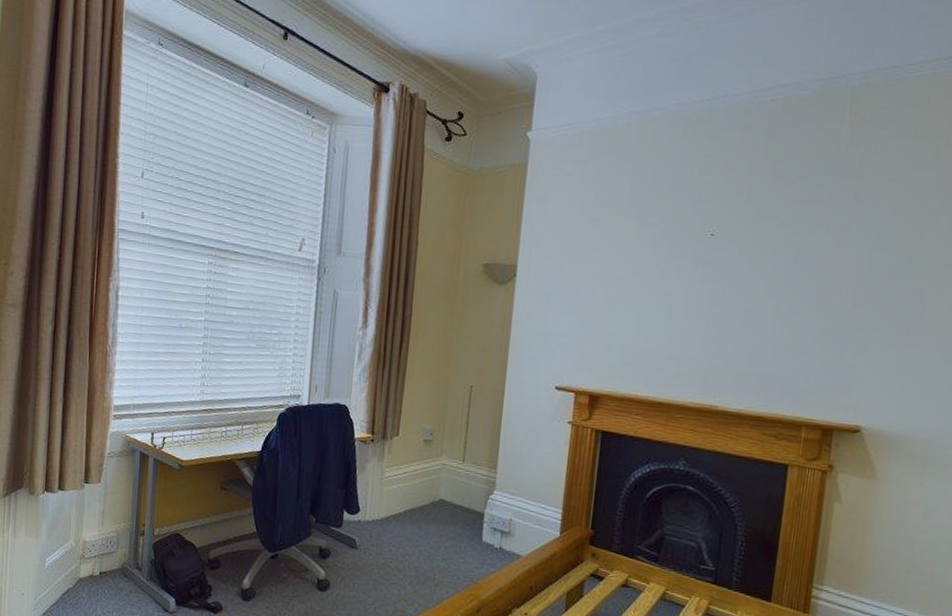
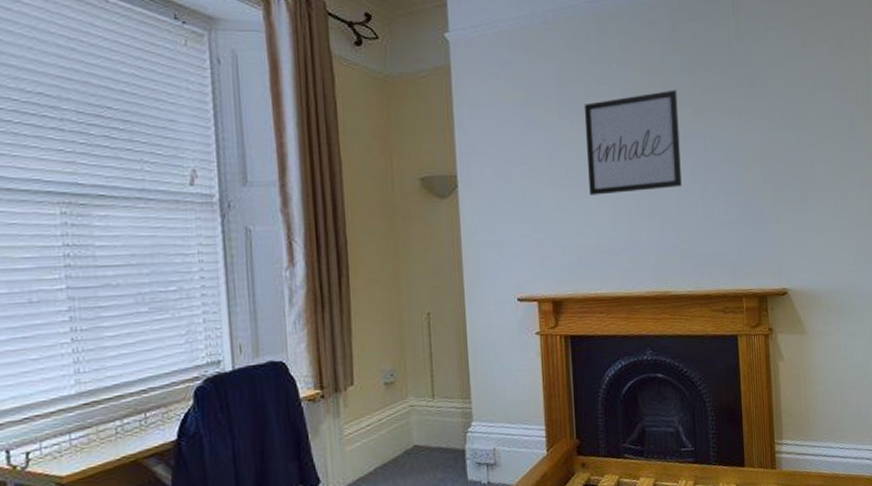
wall art: none [646,199,763,301] -> present [584,90,682,195]

